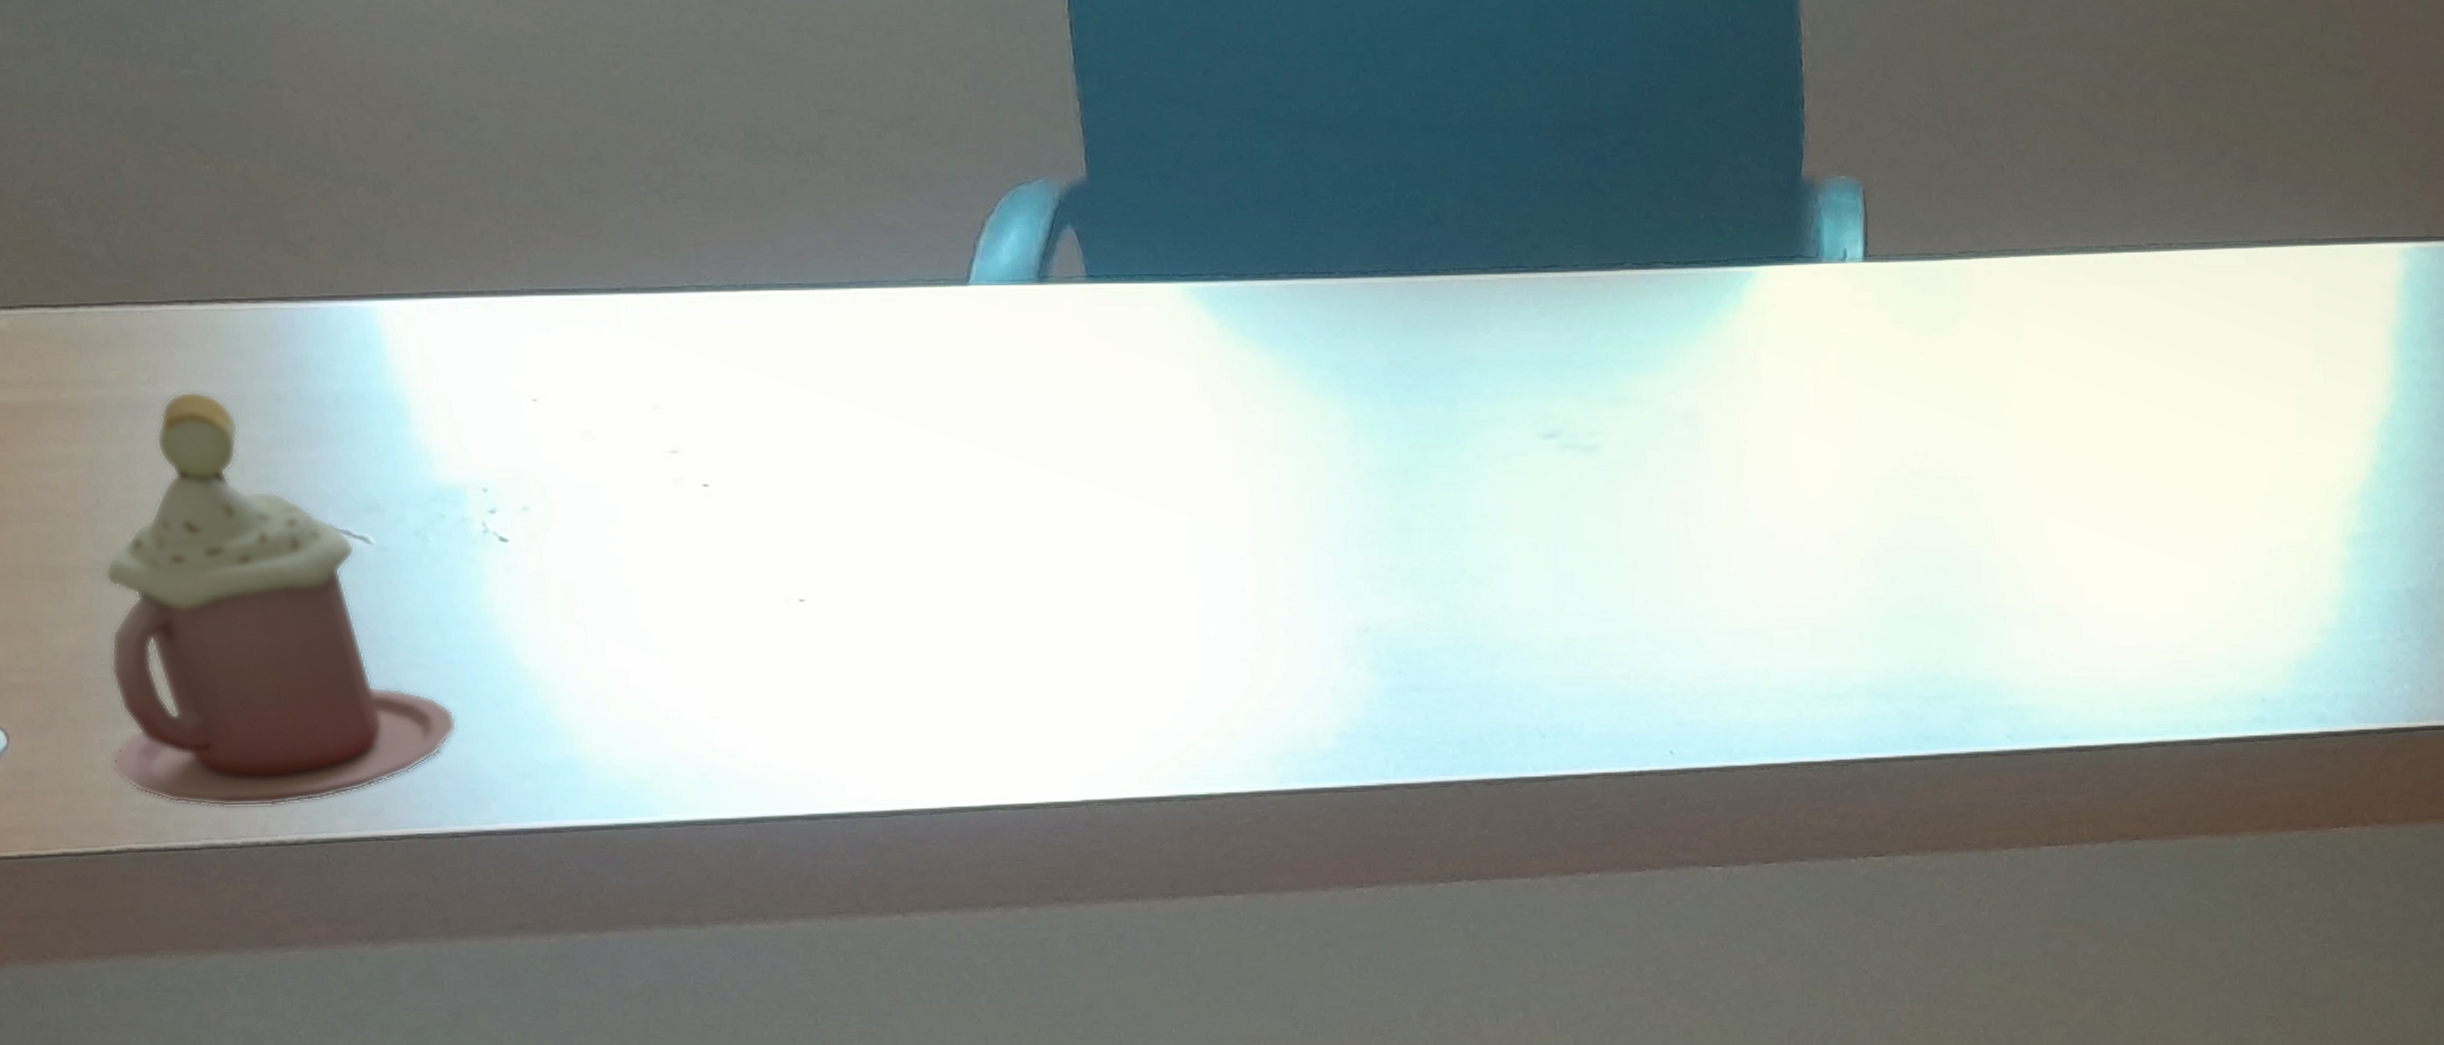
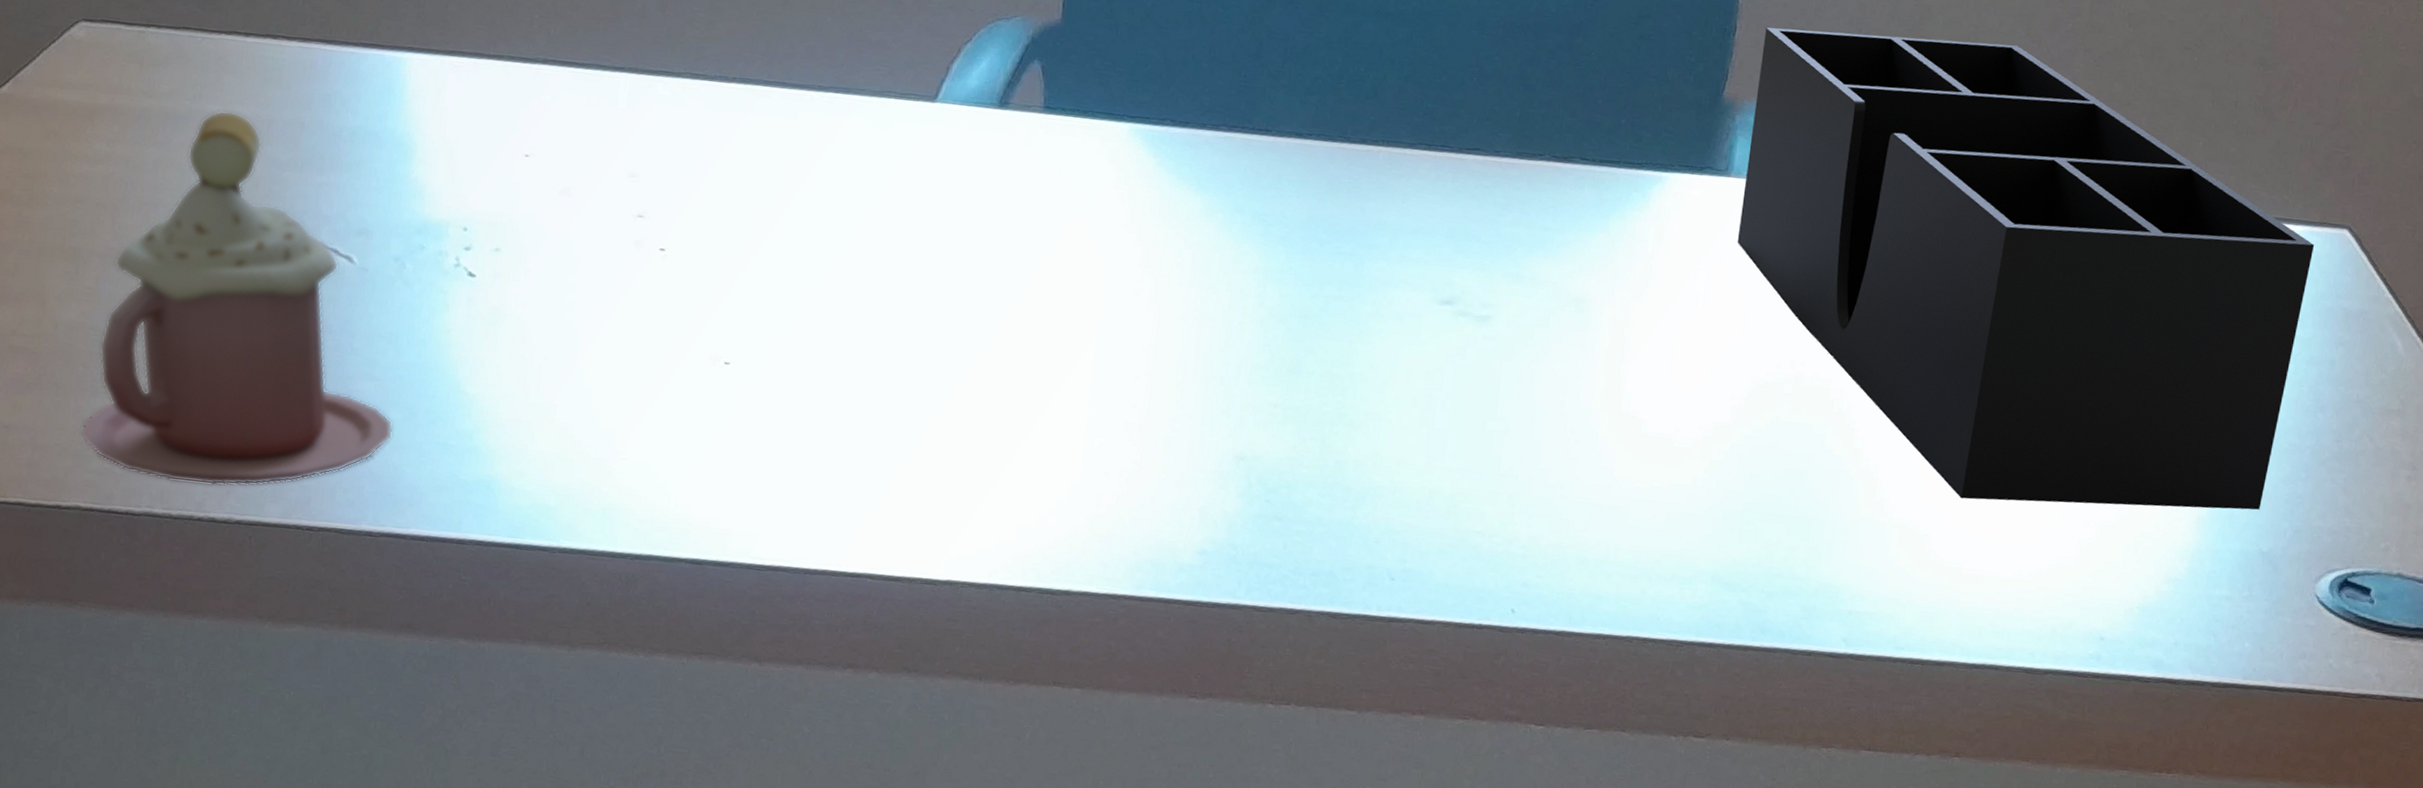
desk organizer: none [1834,83,2424,575] -> present [1737,27,2315,510]

